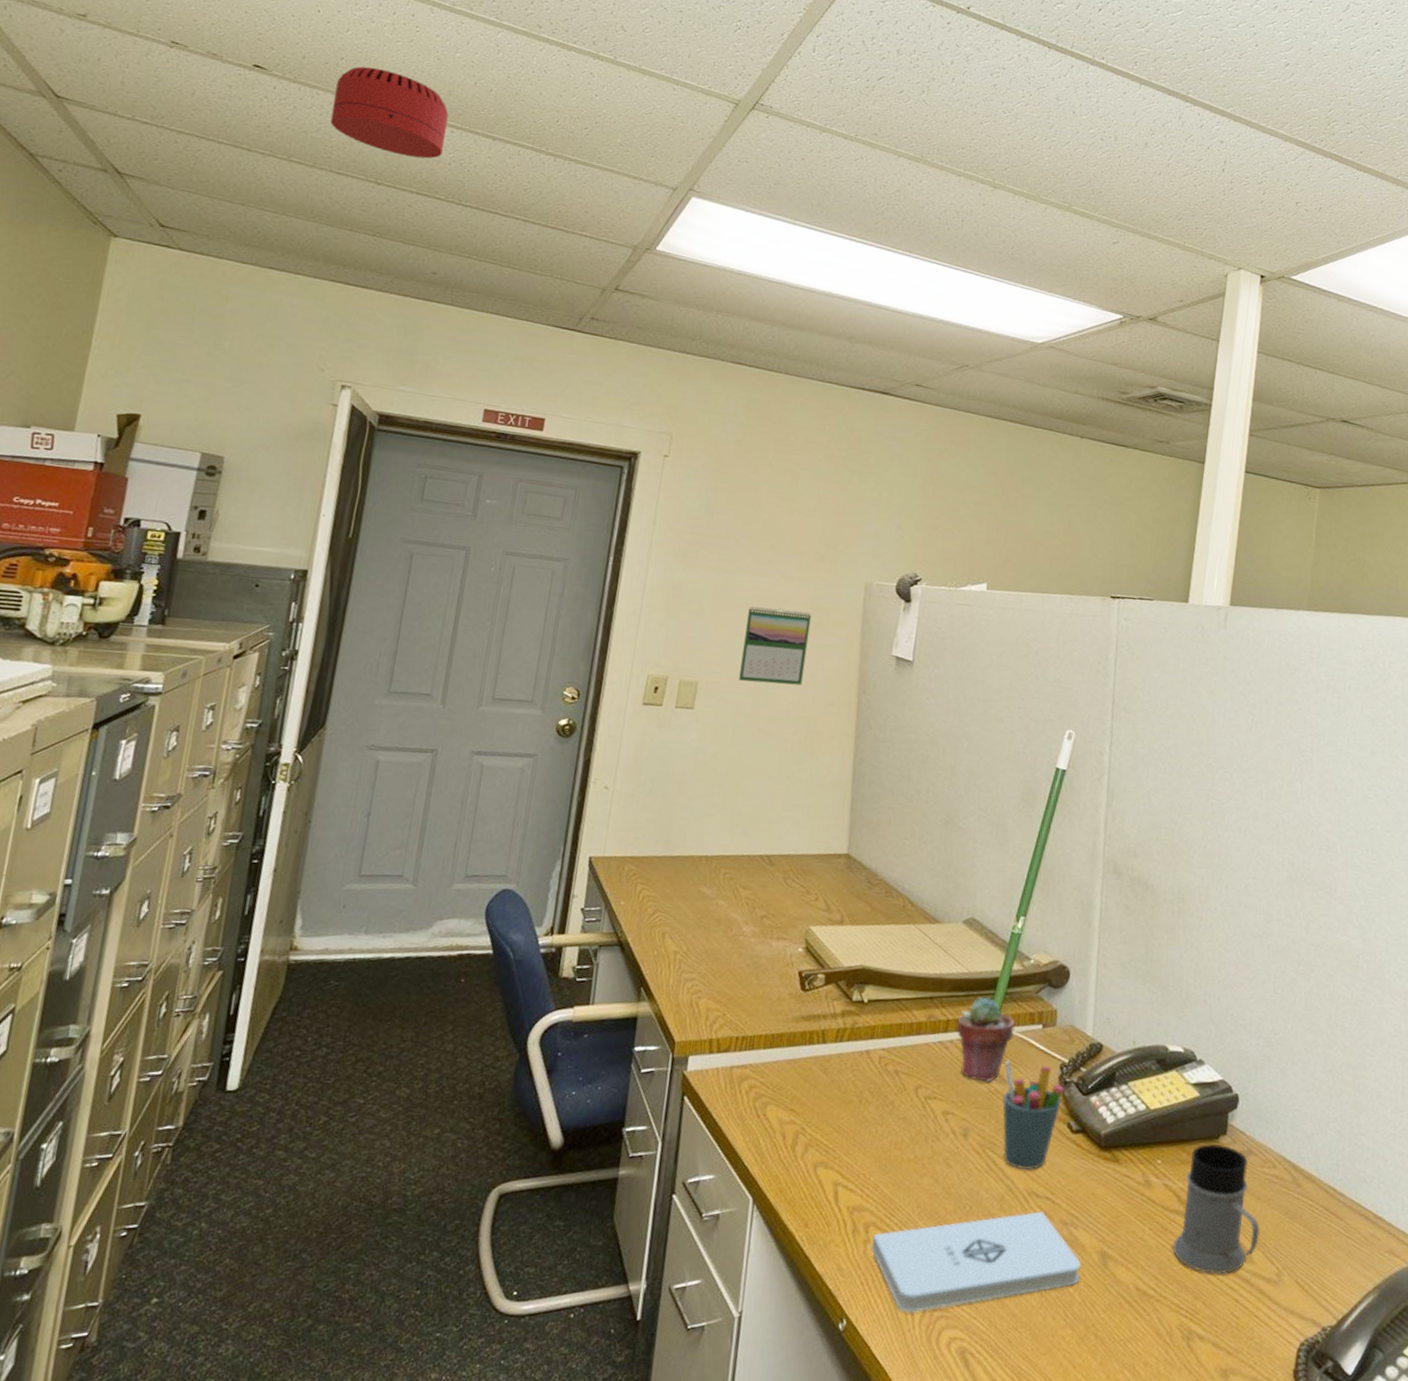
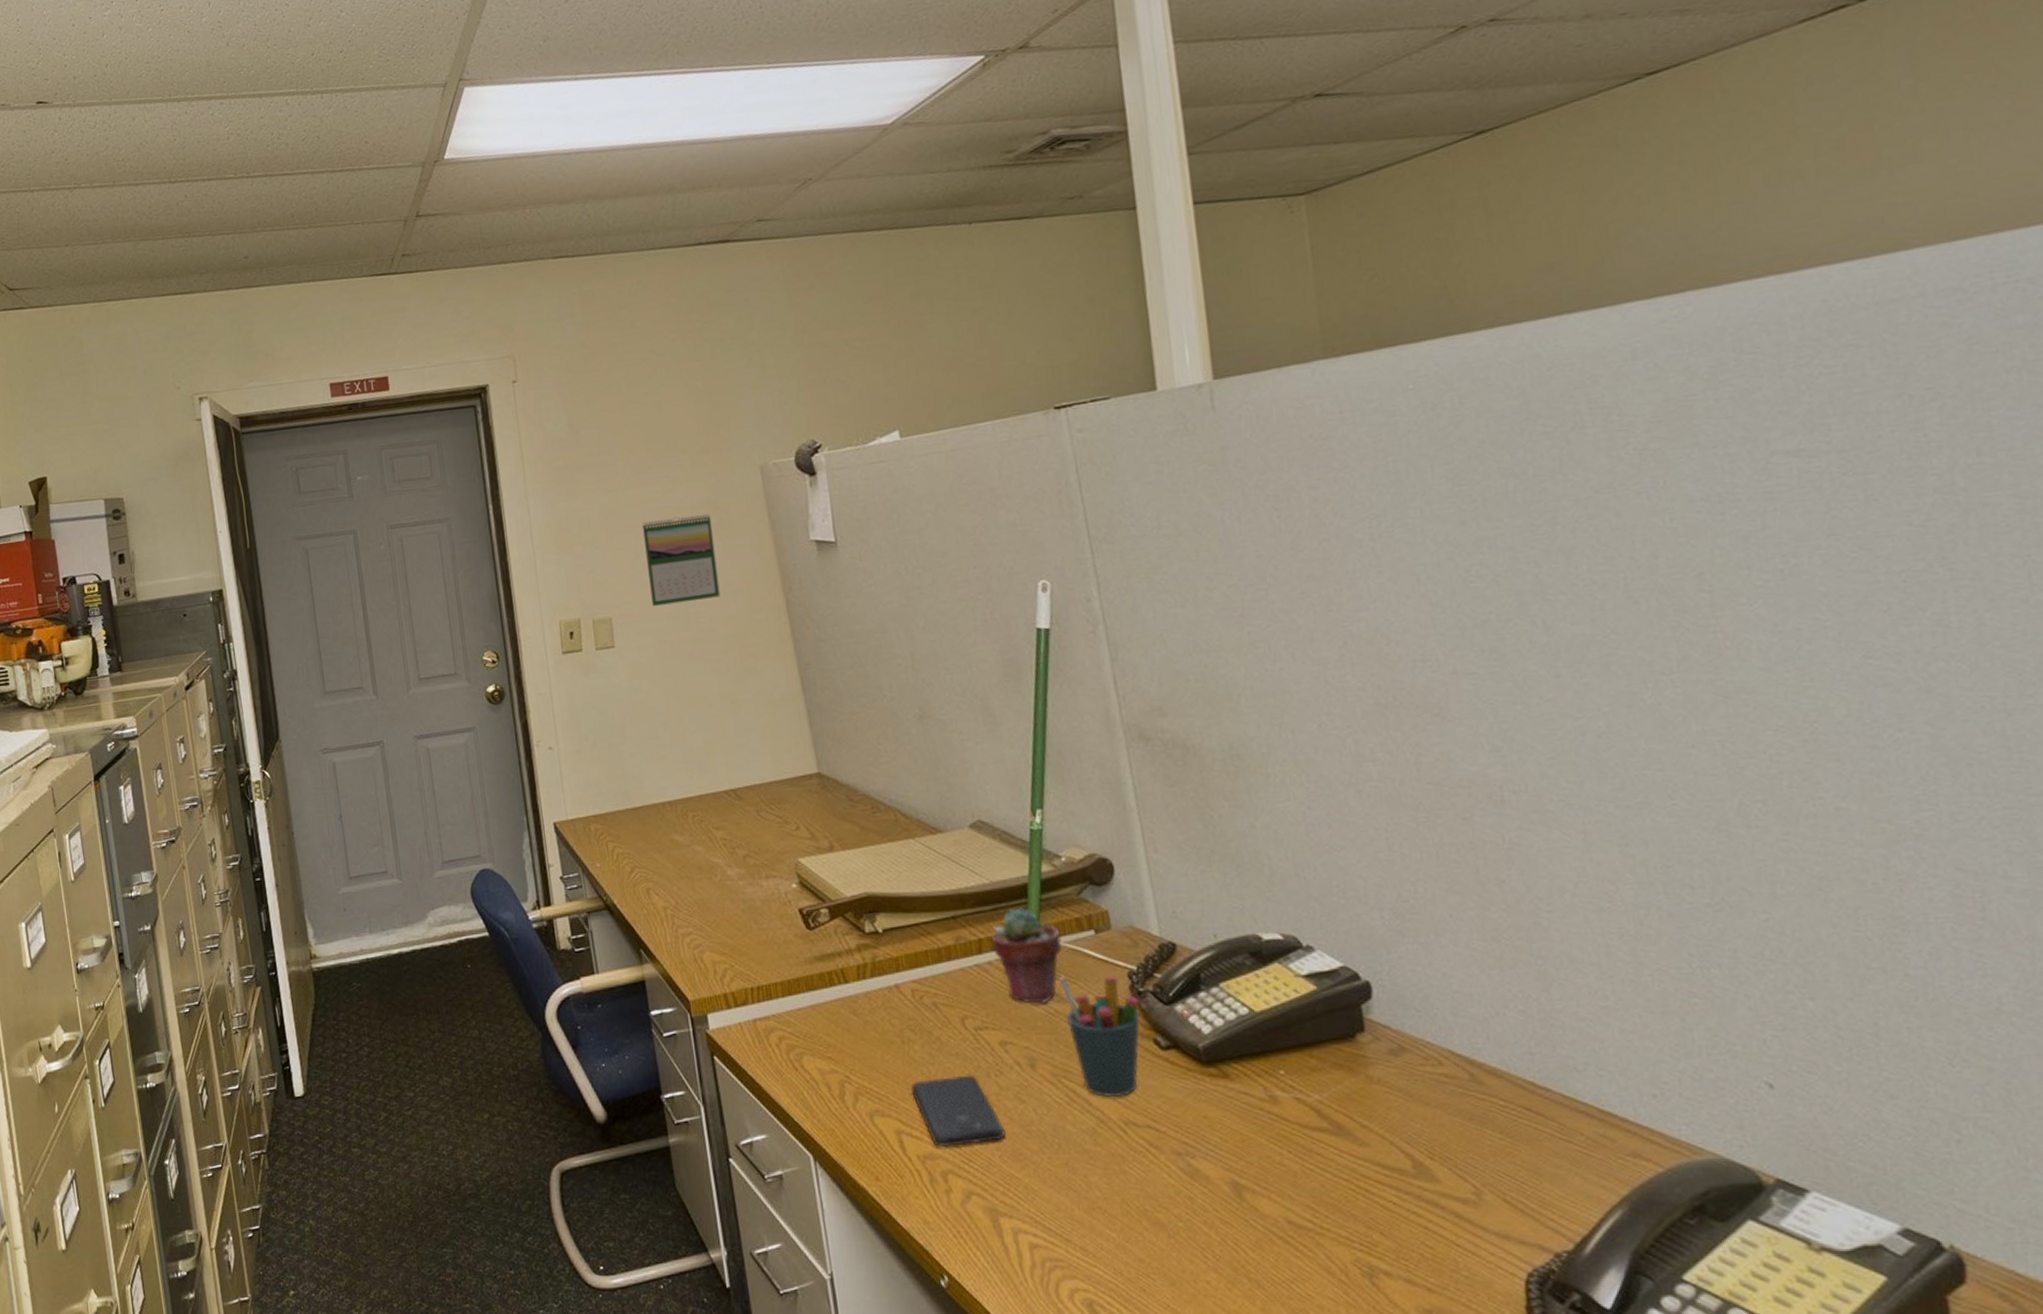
smoke detector: present [330,66,449,159] -> none [109,61,219,147]
smartphone: none [857,1137,929,1202] -> present [911,1075,1006,1148]
notepad: present [872,1211,1081,1313] -> none [955,1142,1213,1265]
mug: present [1173,1143,1260,1275] -> none [1322,1043,1440,1198]

